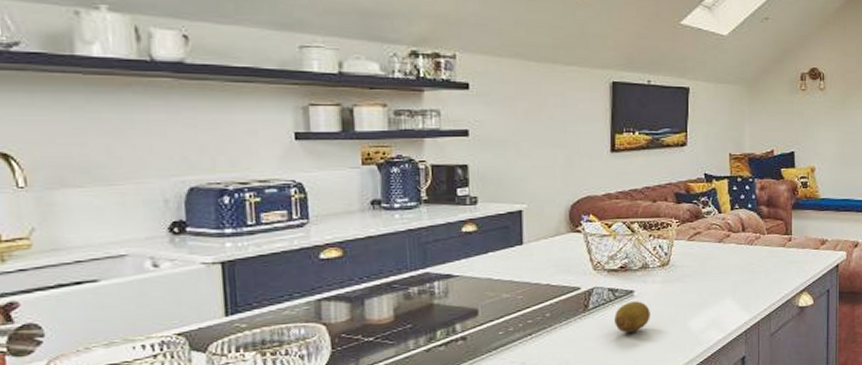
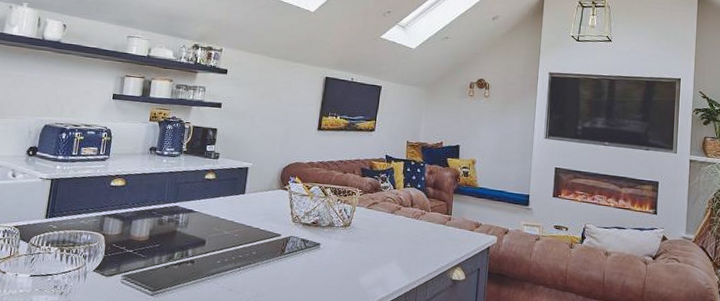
fruit: present [614,301,650,333] -> none [302,252,331,279]

